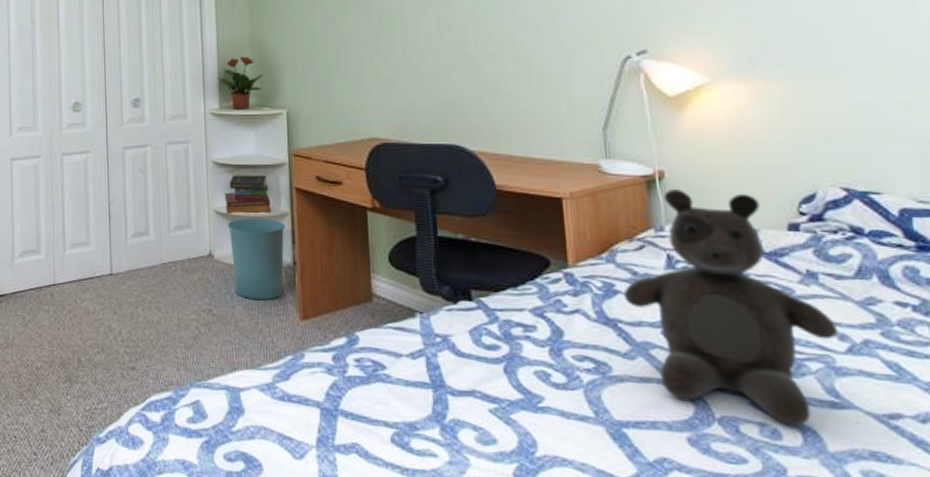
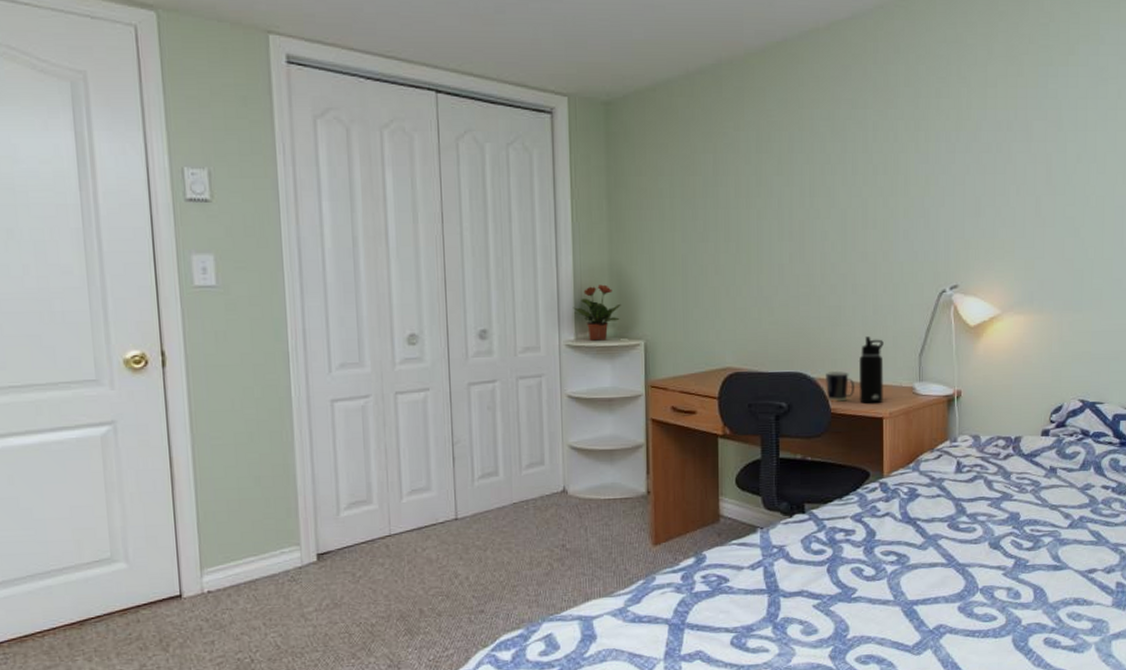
books: present [224,175,271,214] -> none [579,408,627,448]
waste bin: present [227,218,285,301] -> none [582,450,640,531]
mug: none [487,143,523,178] -> present [826,370,854,402]
water bottle: none [525,107,561,181] -> present [858,336,884,403]
stuffed animal: present [623,189,839,426] -> none [923,406,1065,587]

